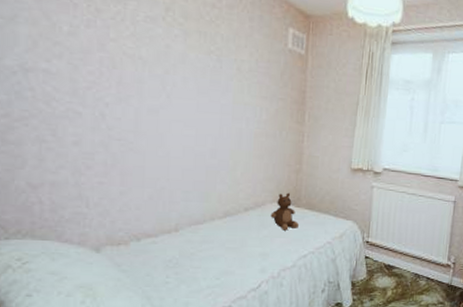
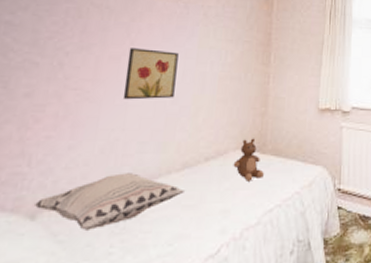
decorative pillow: none [96,217,227,263] -> present [33,173,184,230]
wall art: none [164,101,214,153] -> present [122,48,179,100]

